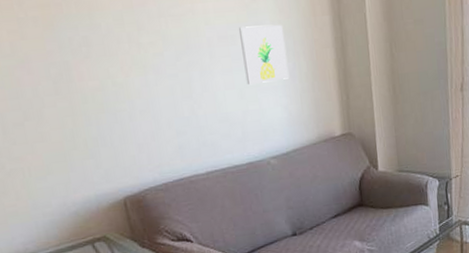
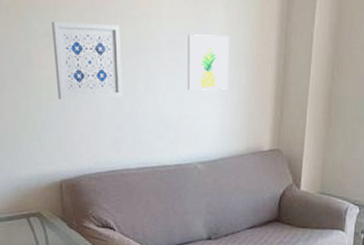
wall art: none [88,25,179,112] -> present [51,21,123,100]

